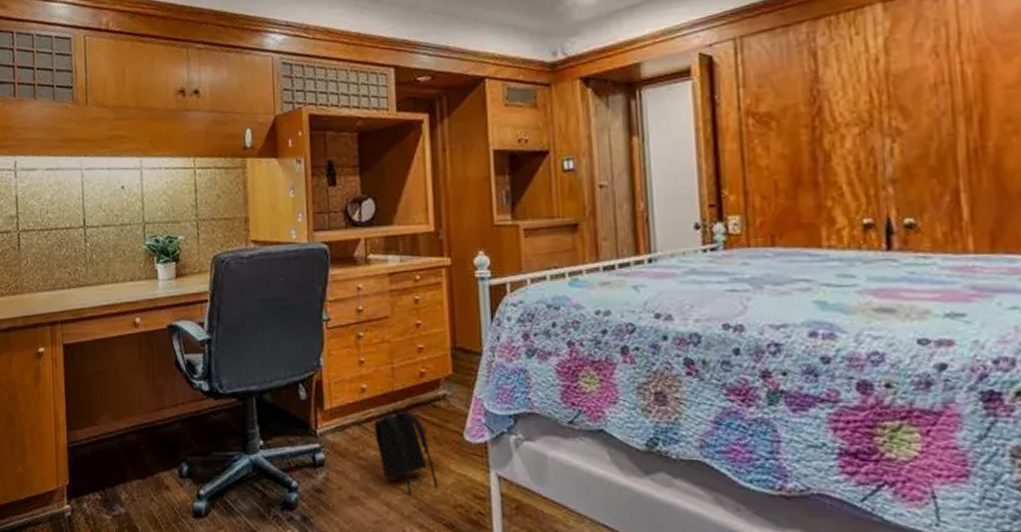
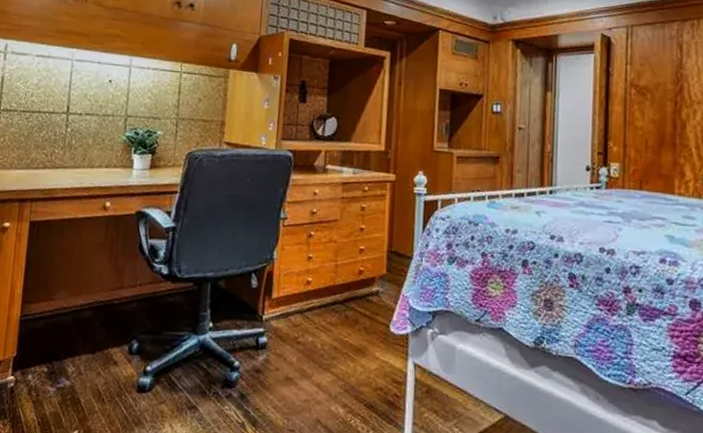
backpack: present [374,407,438,495] -> none [314,299,363,378]

